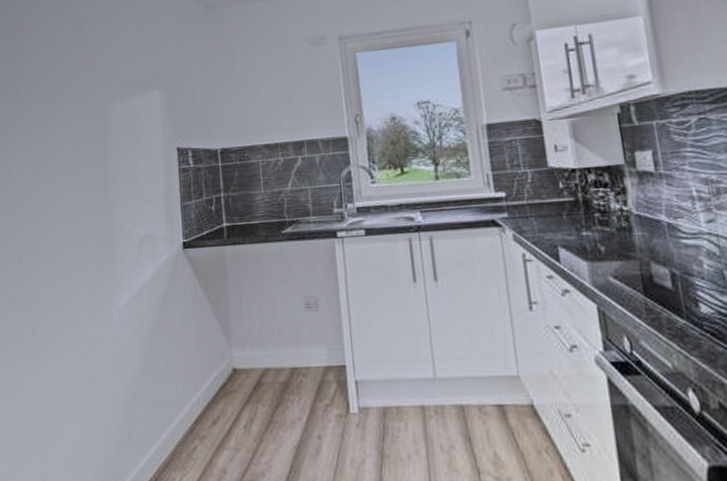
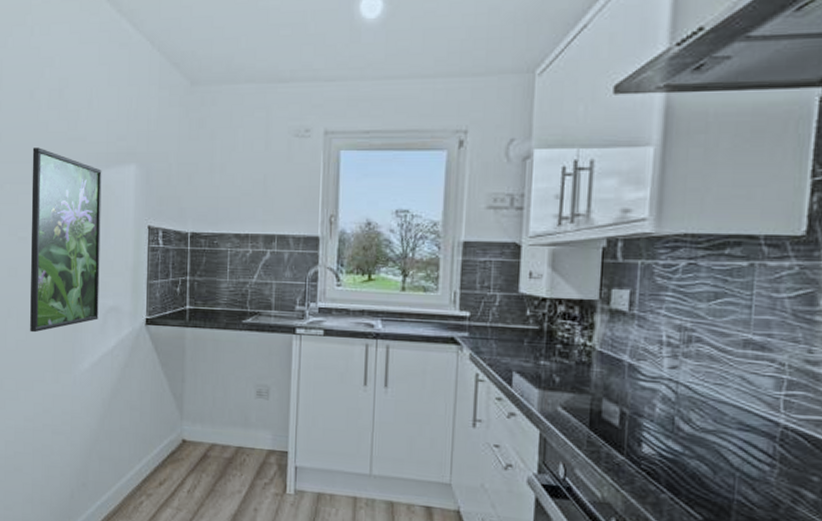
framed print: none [55,84,133,273] -> present [30,147,102,333]

